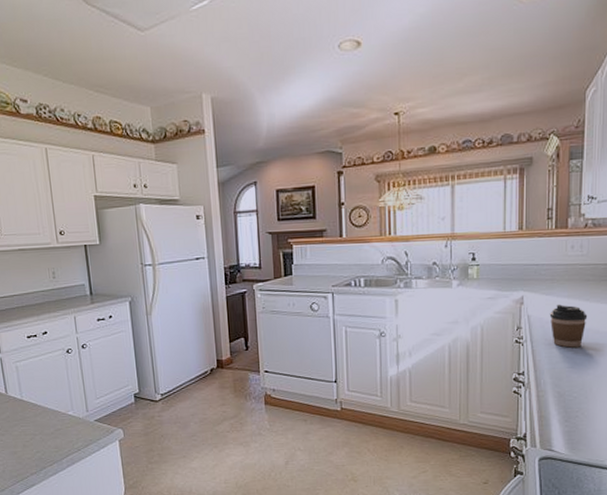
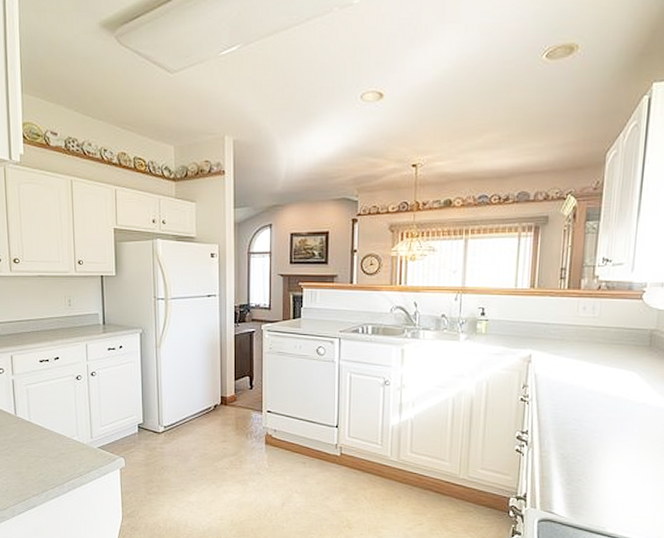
coffee cup: present [549,304,588,348] -> none [557,365,596,410]

